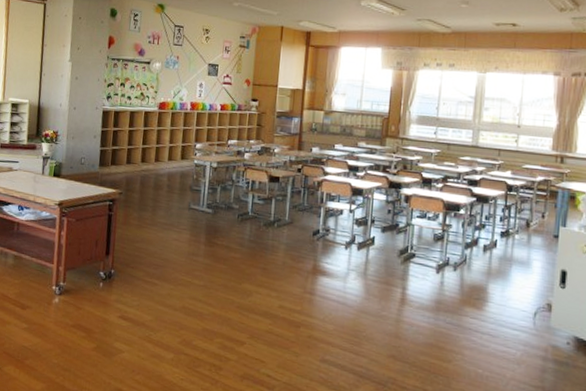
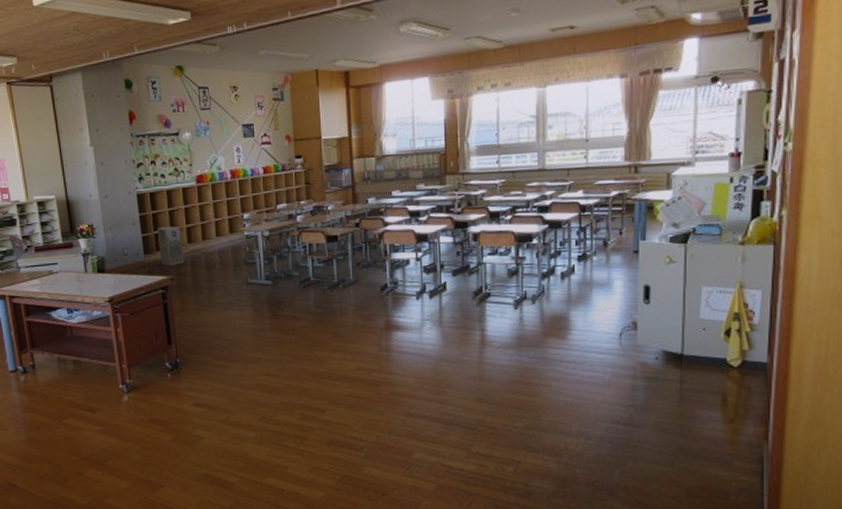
air purifier: none [113,143,137,181] -> present [157,226,184,266]

